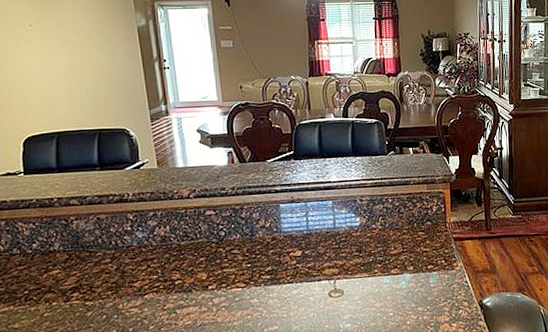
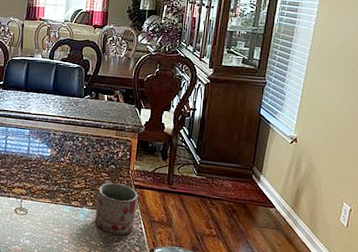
mug: none [417,239,460,295] -> present [95,180,137,235]

